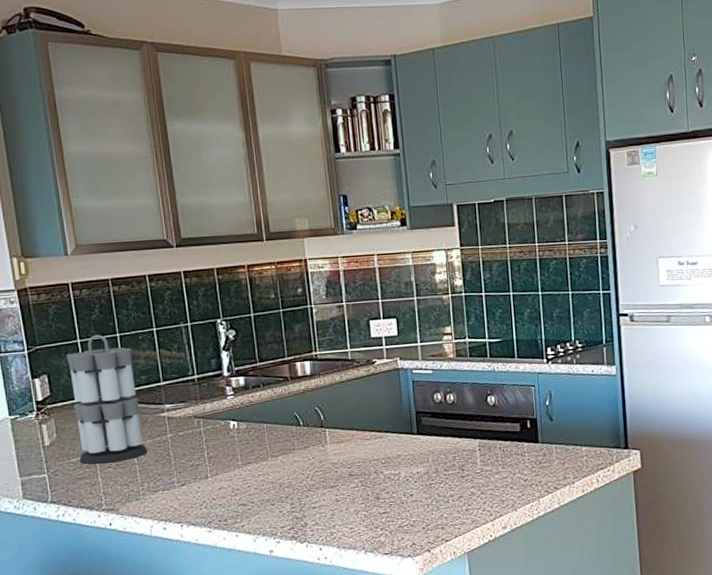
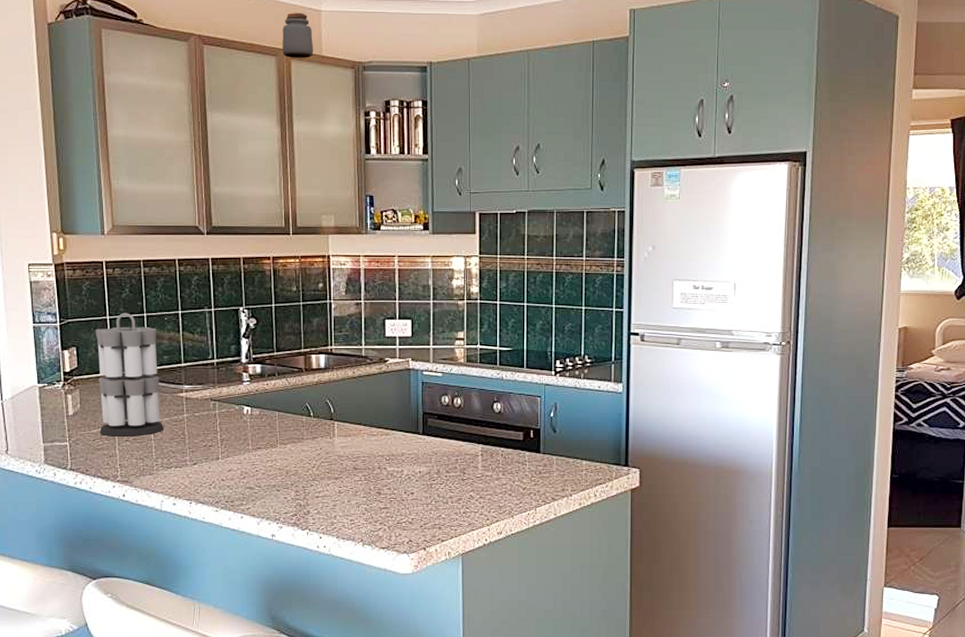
jar: none [238,13,273,60] -> present [282,13,314,58]

